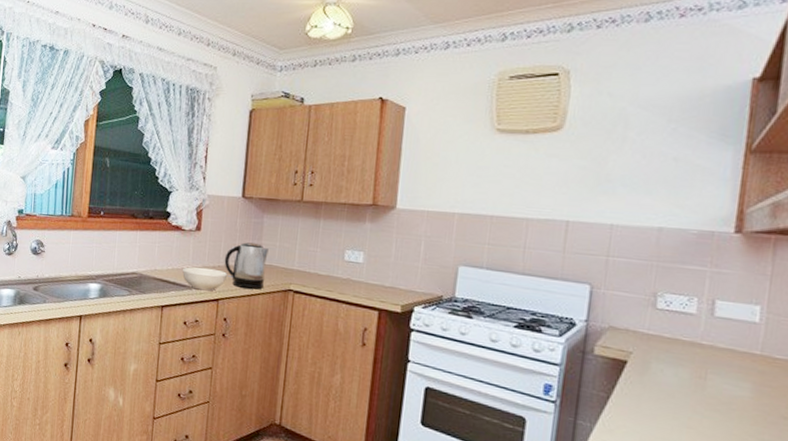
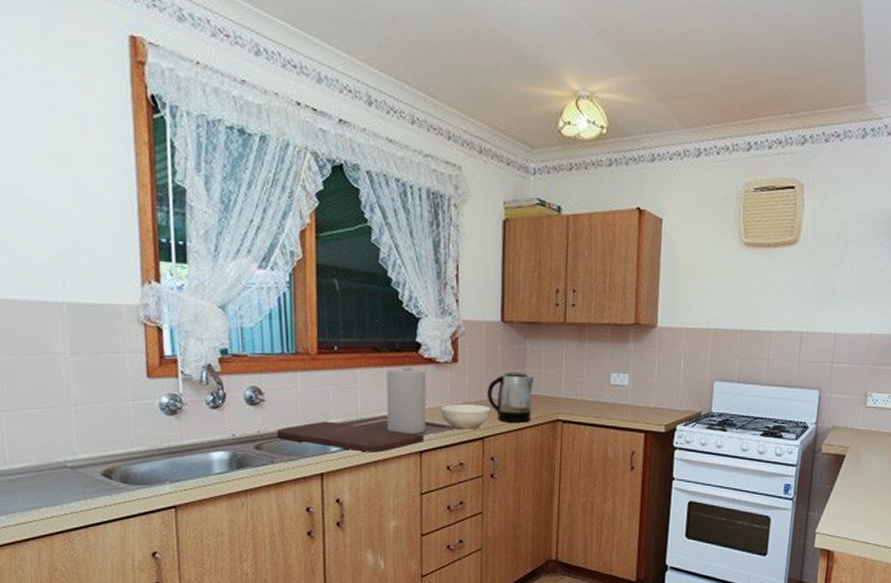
cutting board: none [50,272,167,304] -> present [276,421,425,453]
paper towel holder: none [136,230,173,291] -> present [386,365,427,435]

